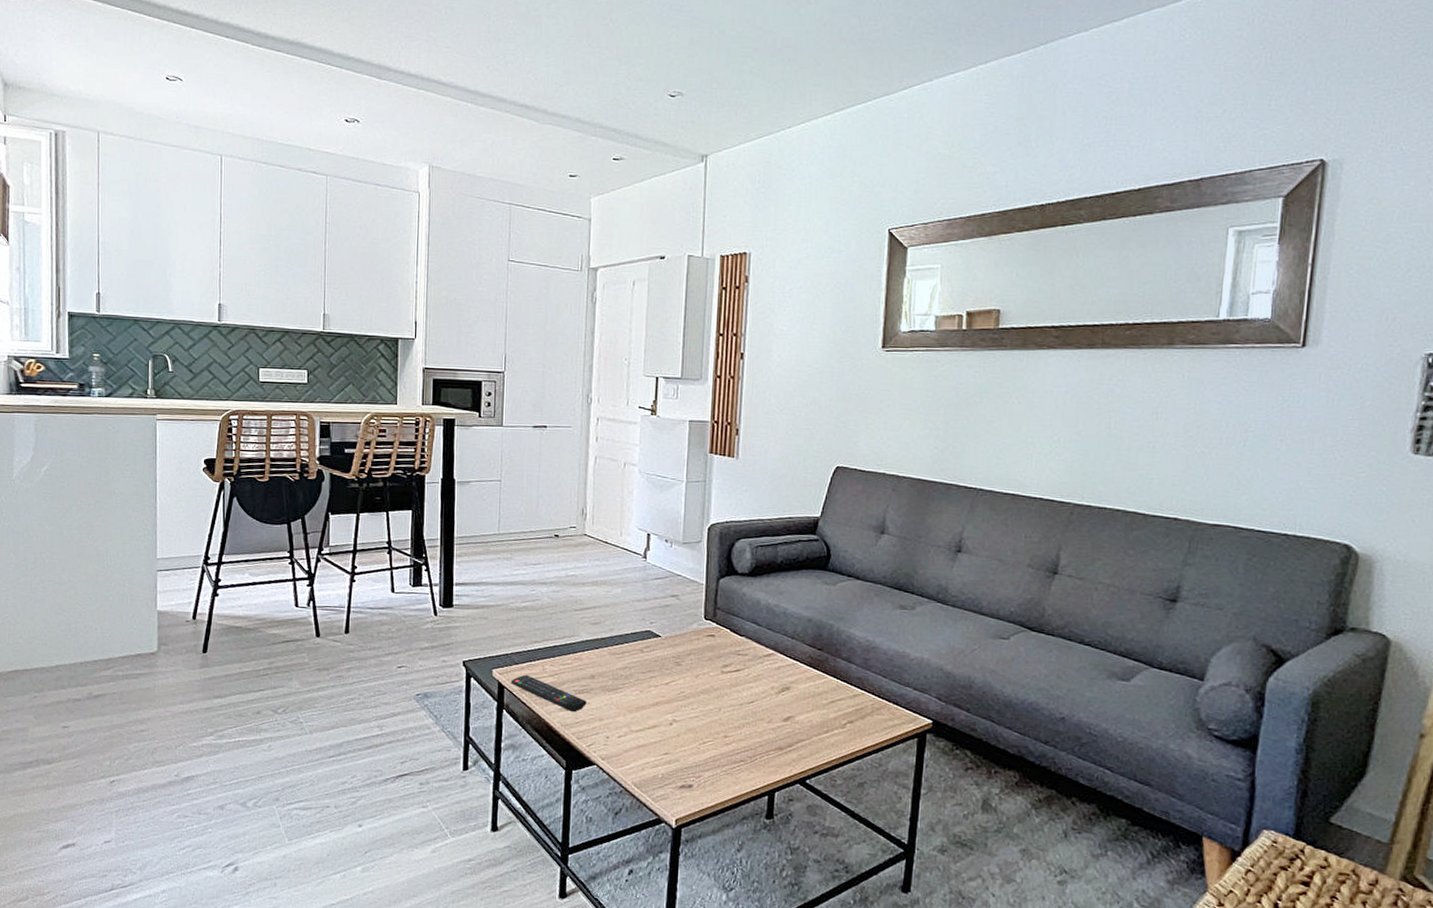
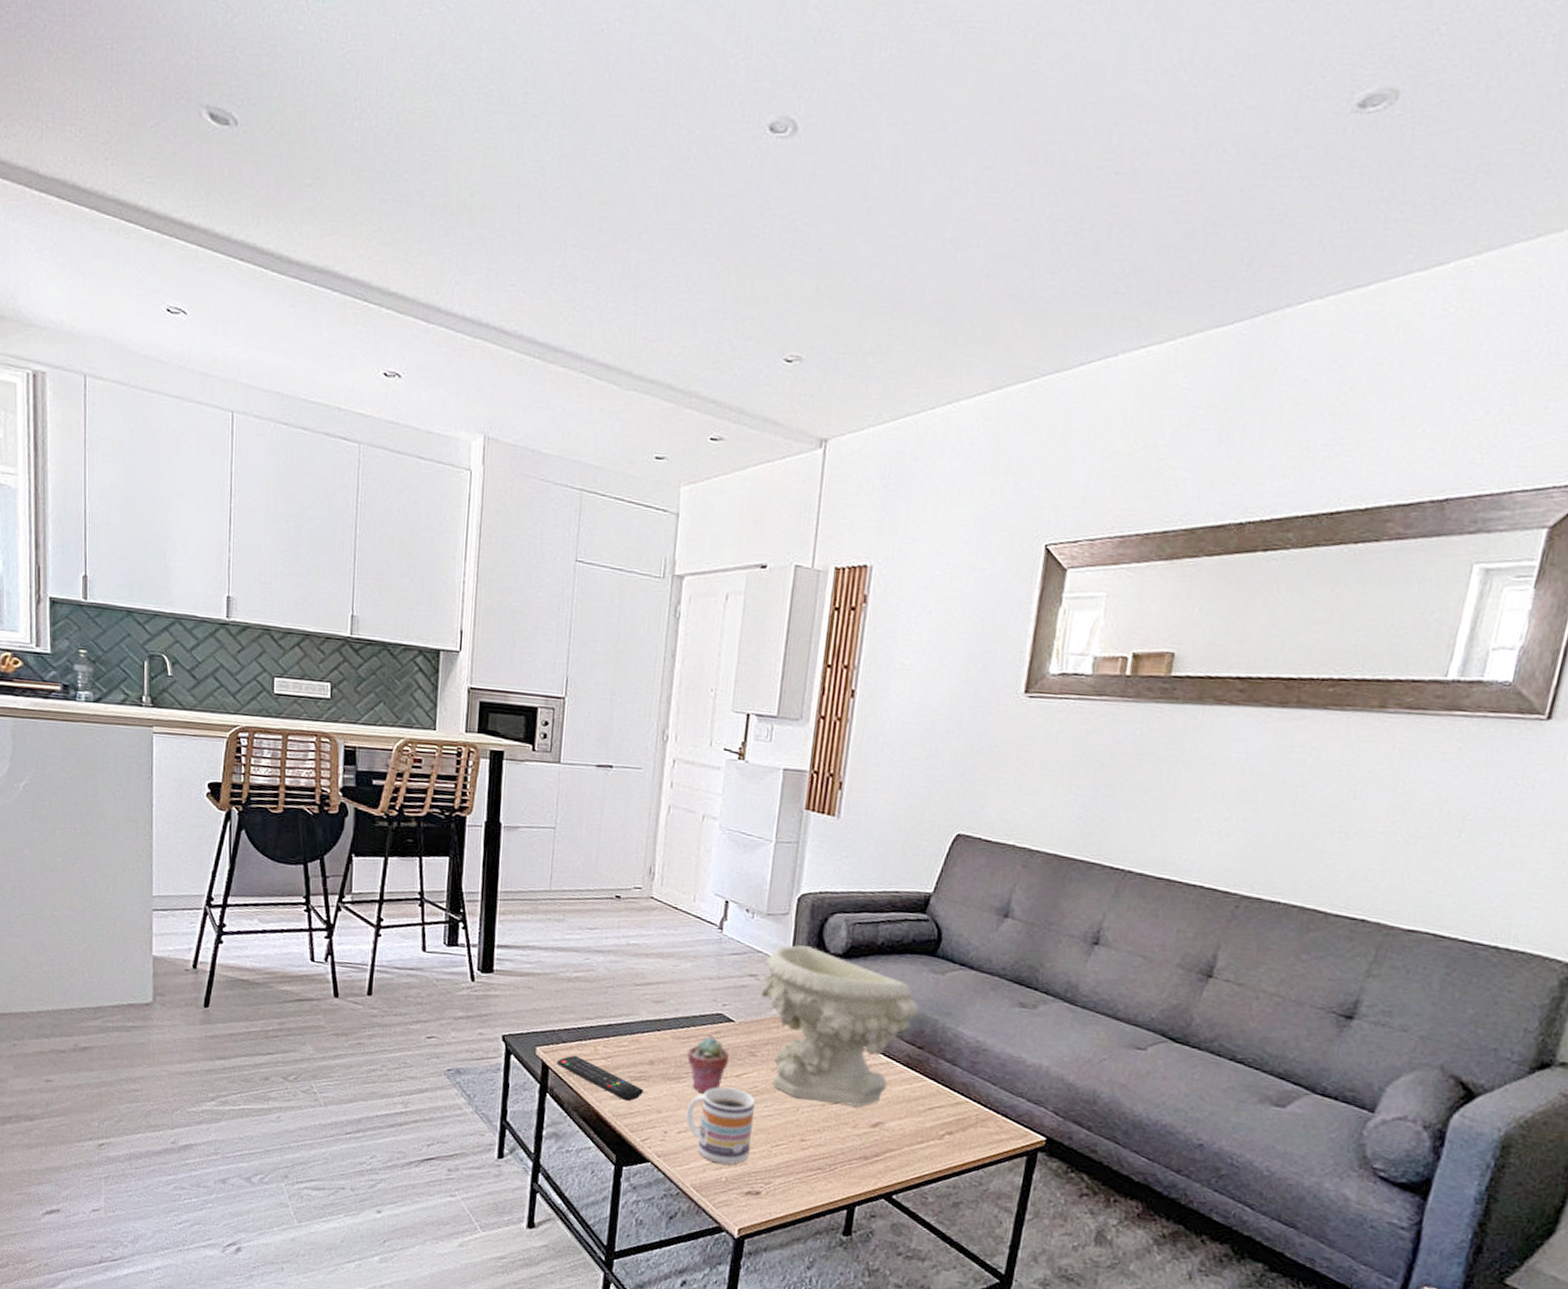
potted succulent: none [623,651,659,700] -> present [687,1036,730,1093]
mug: none [624,694,684,763] -> present [685,1087,756,1165]
decorative bowl: none [682,568,817,704] -> present [760,945,919,1107]

